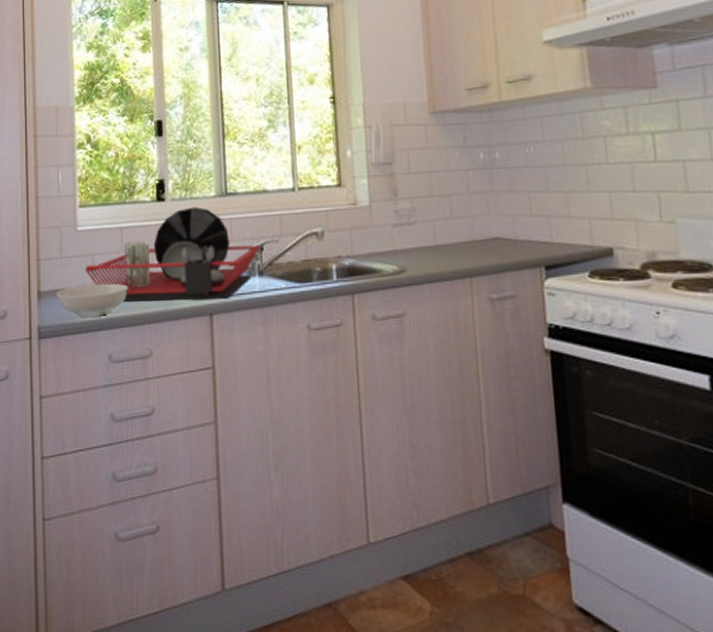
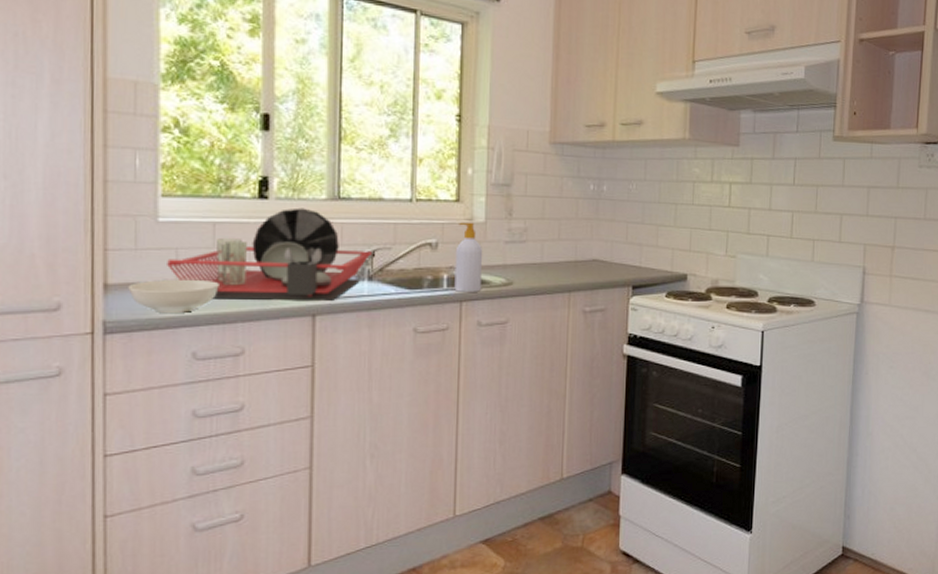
soap bottle: none [342,206,372,284] -> present [454,222,483,293]

